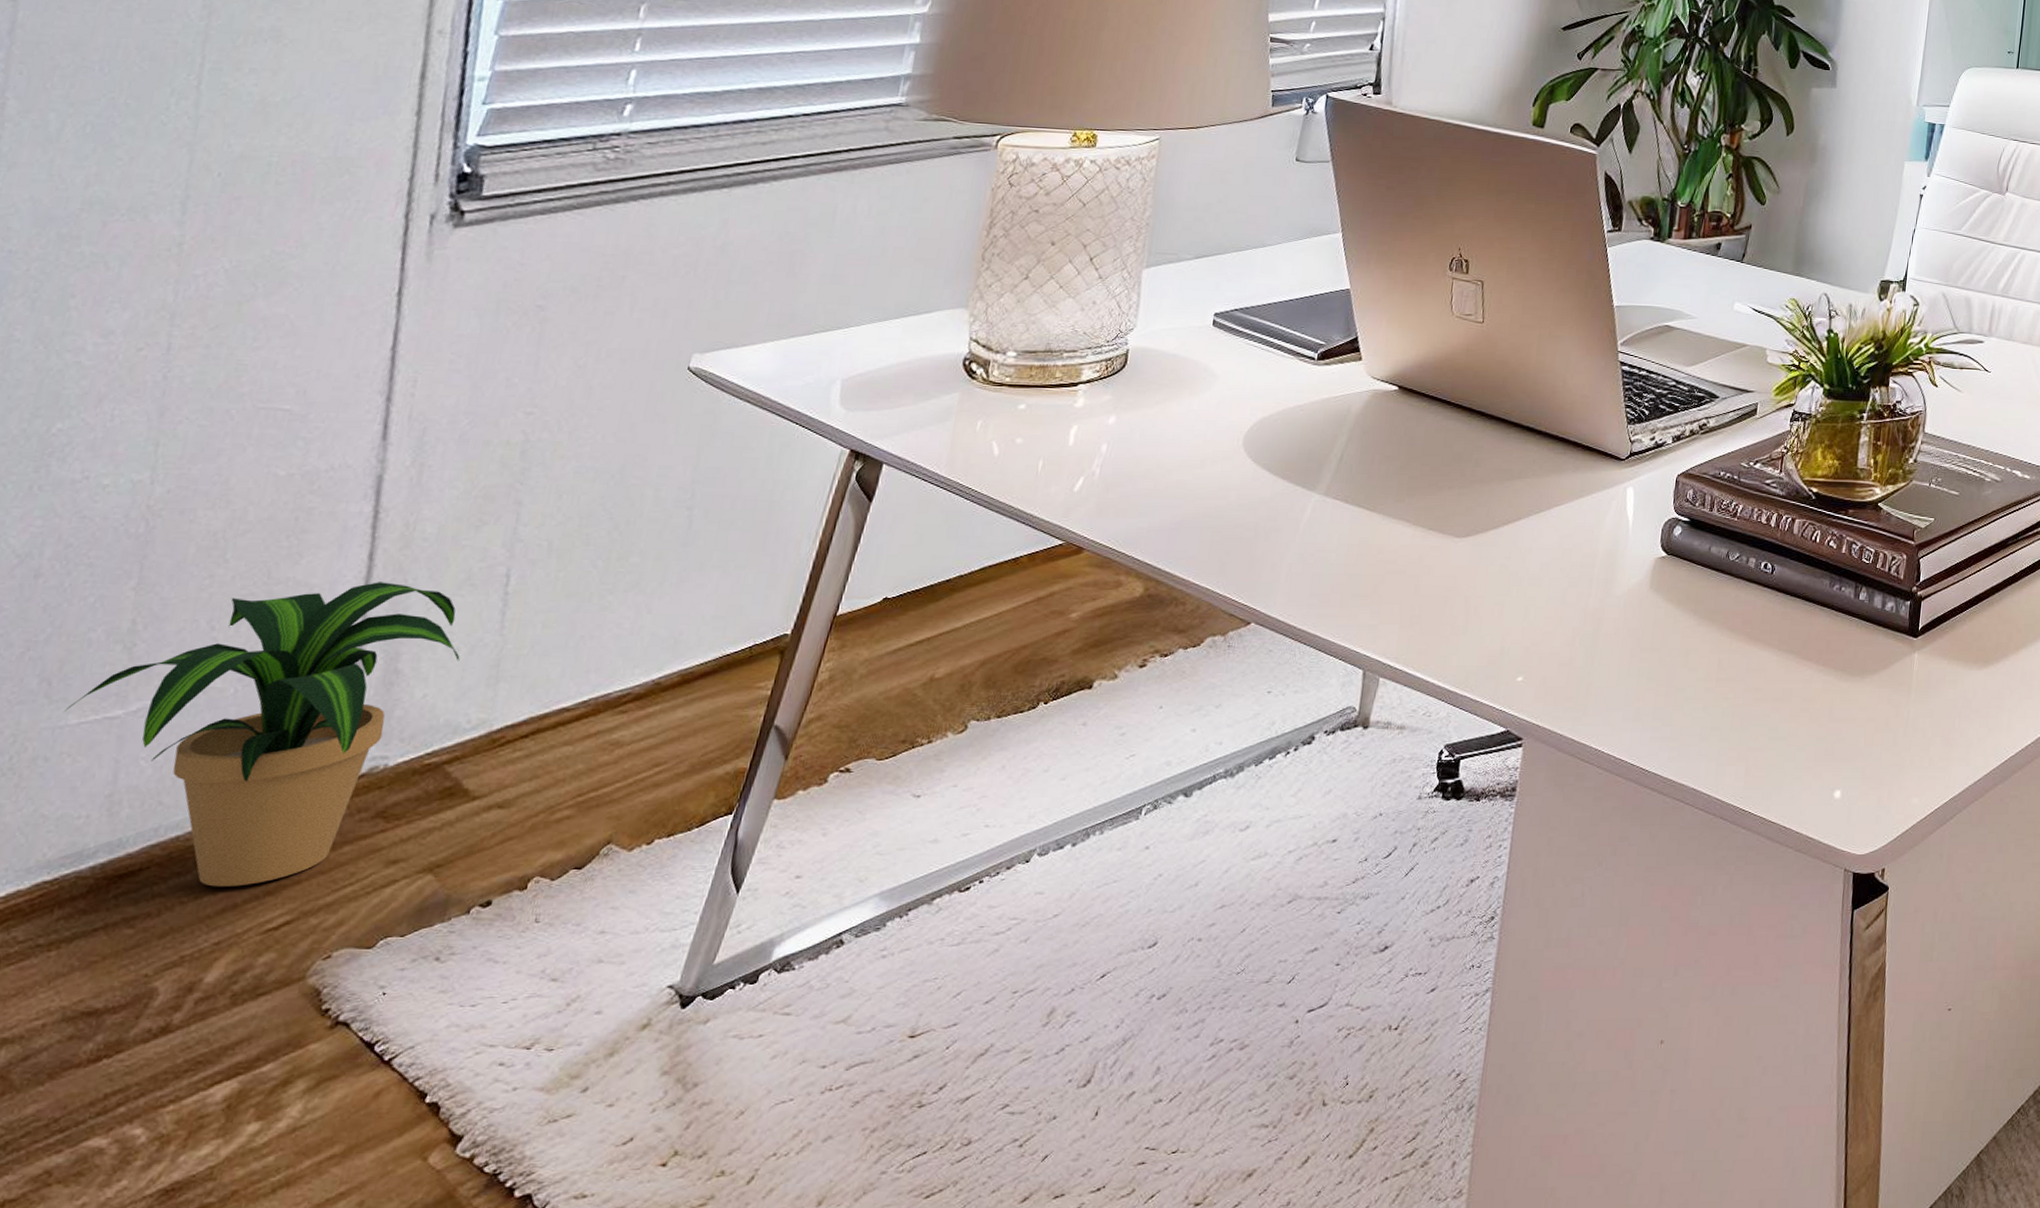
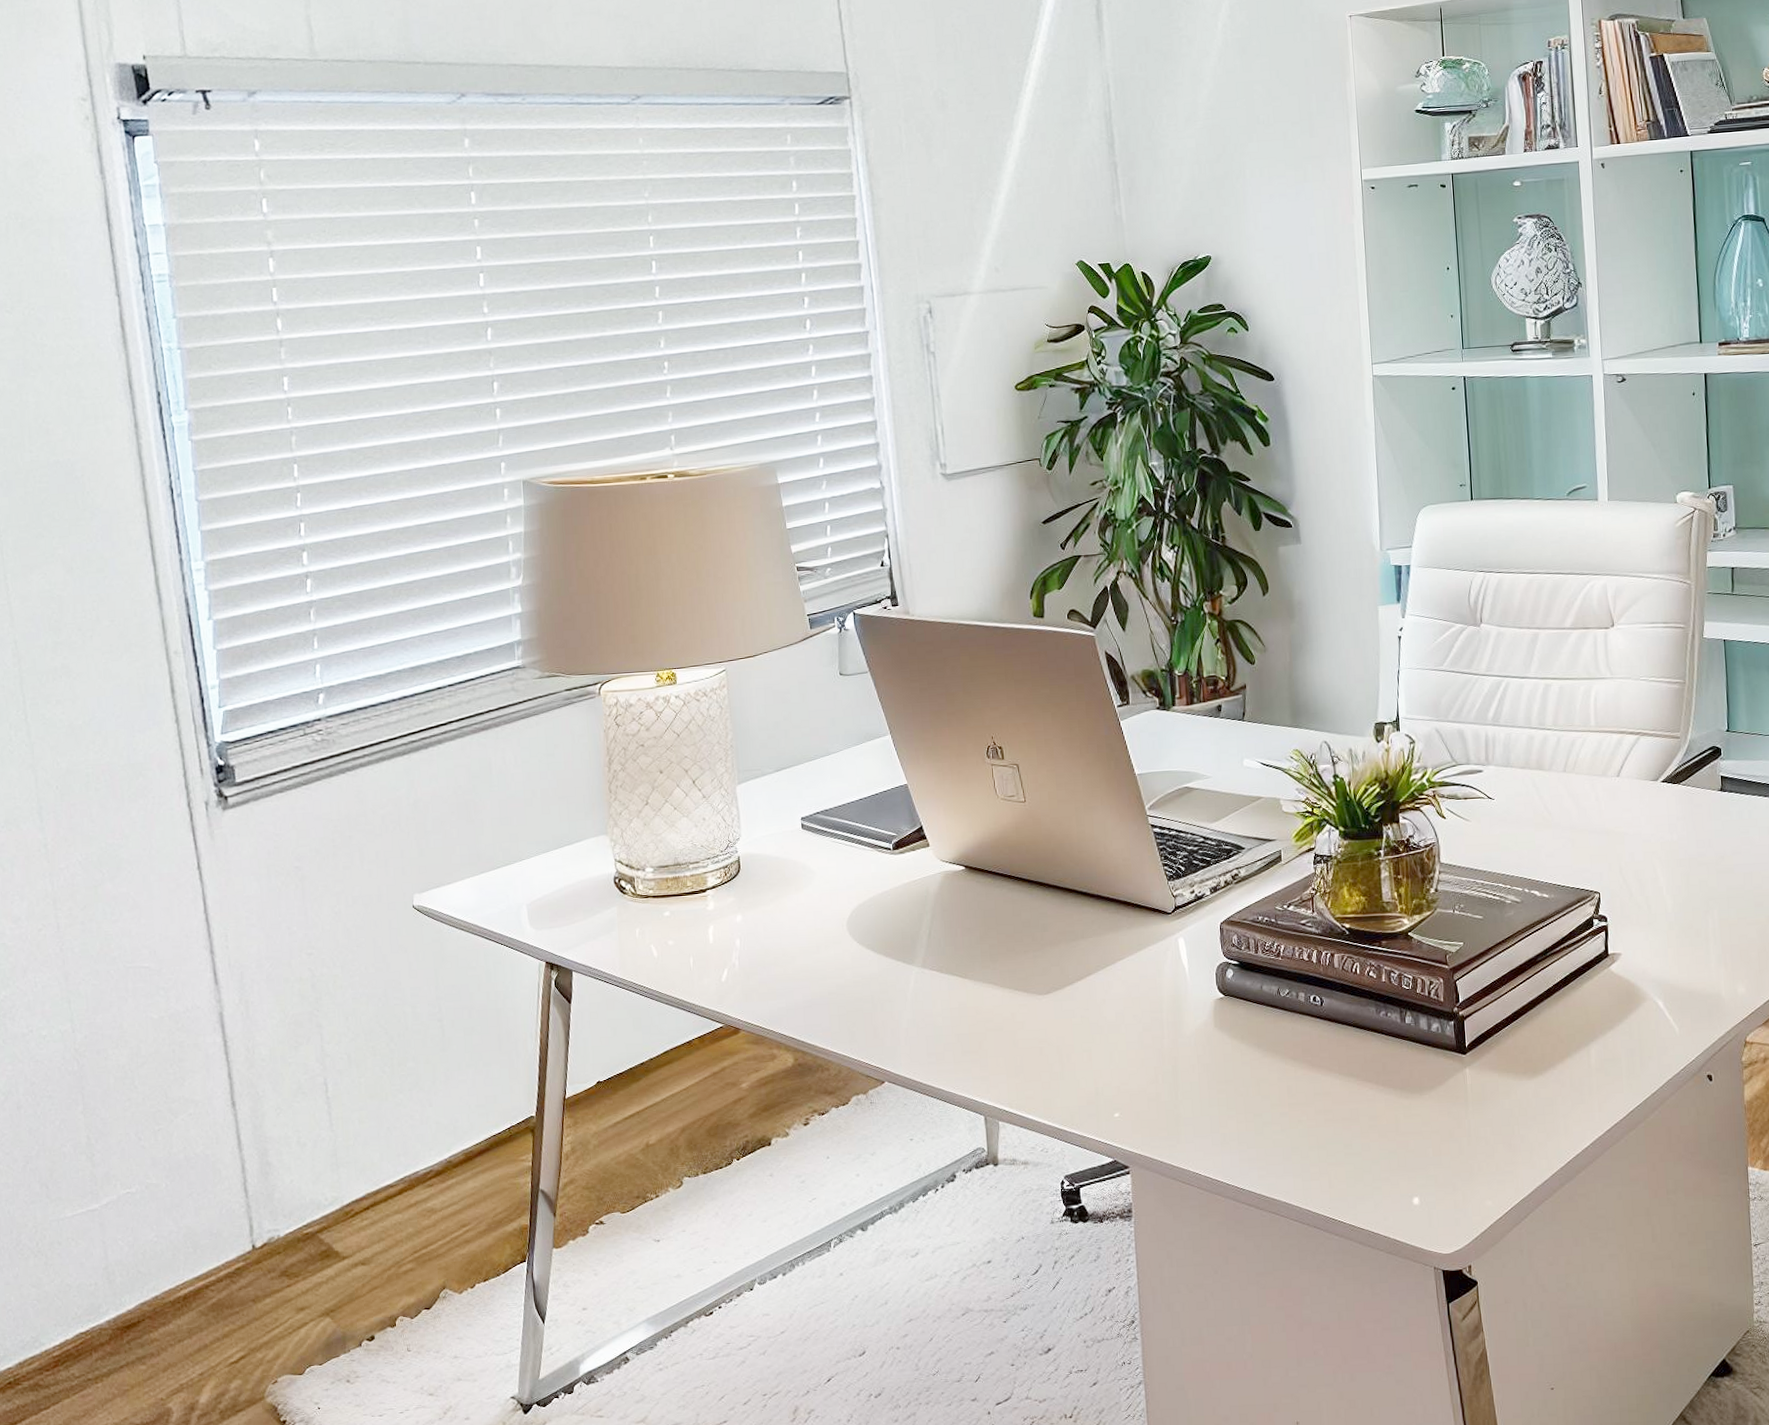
potted plant: present [63,582,460,887] -> none [61,1095,308,1333]

